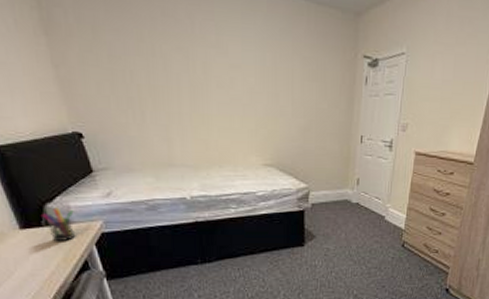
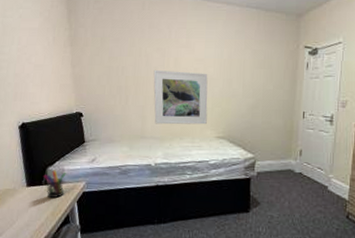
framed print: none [175,76,251,150] -> present [153,69,208,125]

